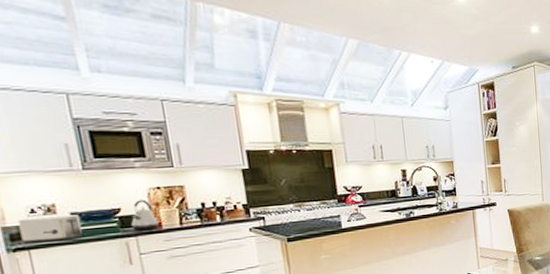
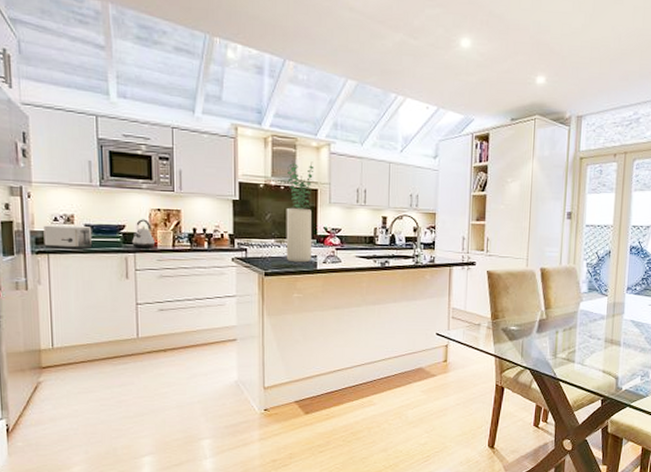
vase: none [297,123,336,225] -> present [286,160,314,263]

